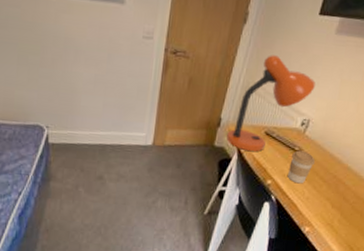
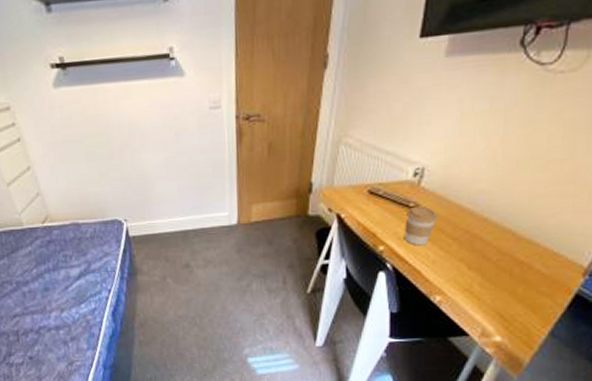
desk lamp: present [226,55,316,152] -> none [322,98,426,216]

